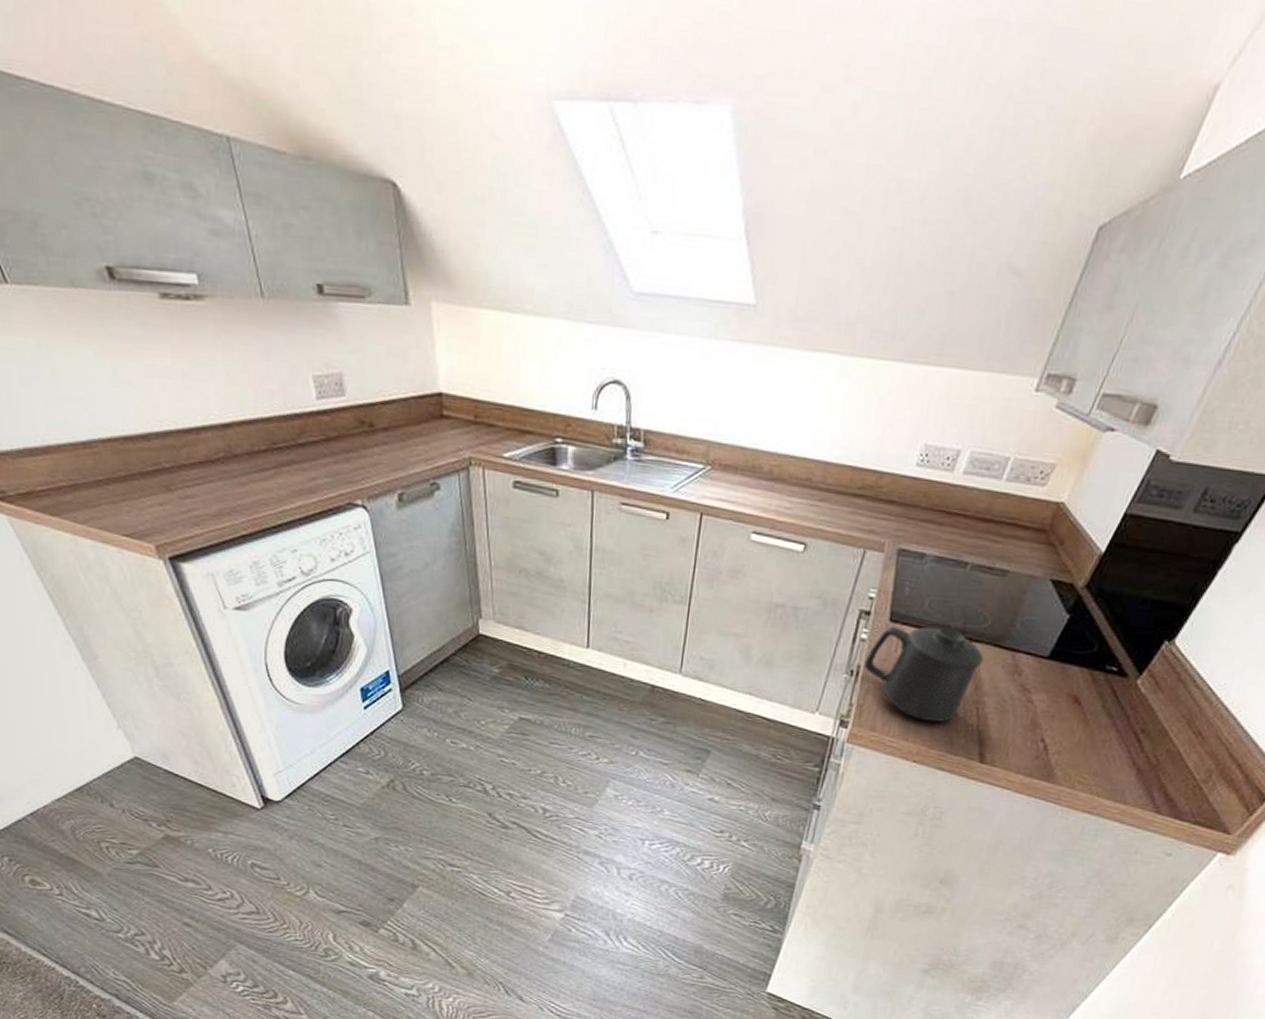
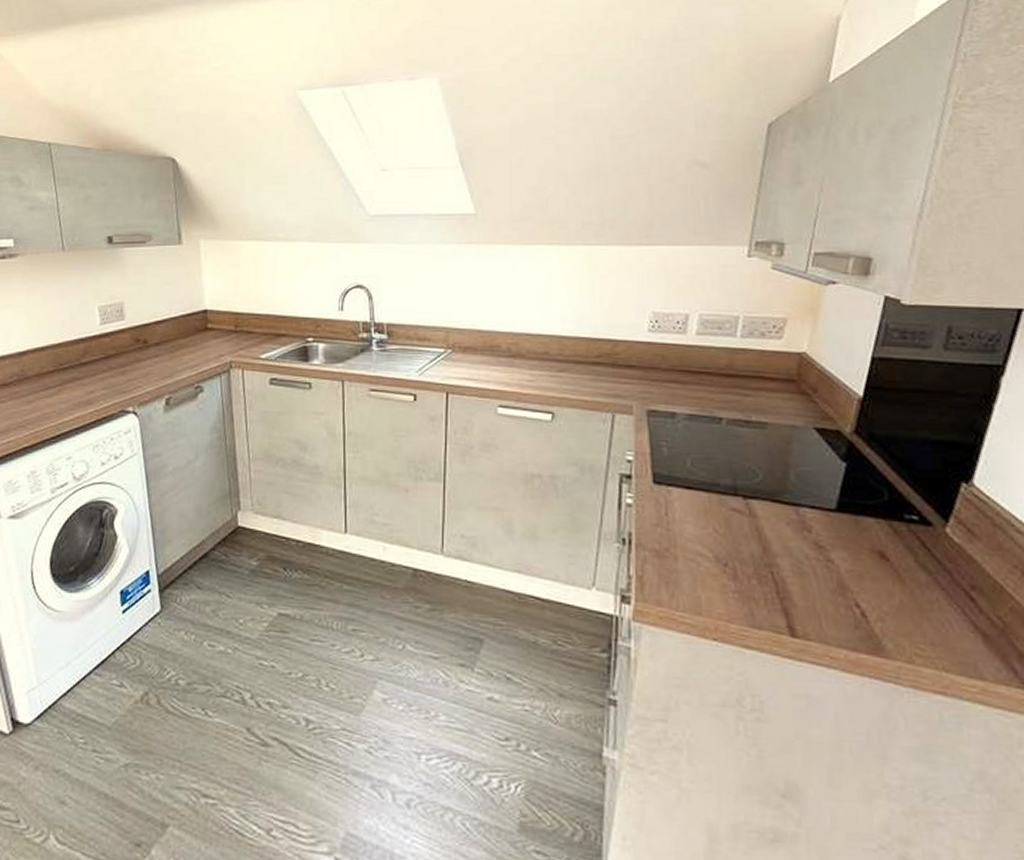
mug: present [863,626,984,722] -> none [635,485,765,590]

